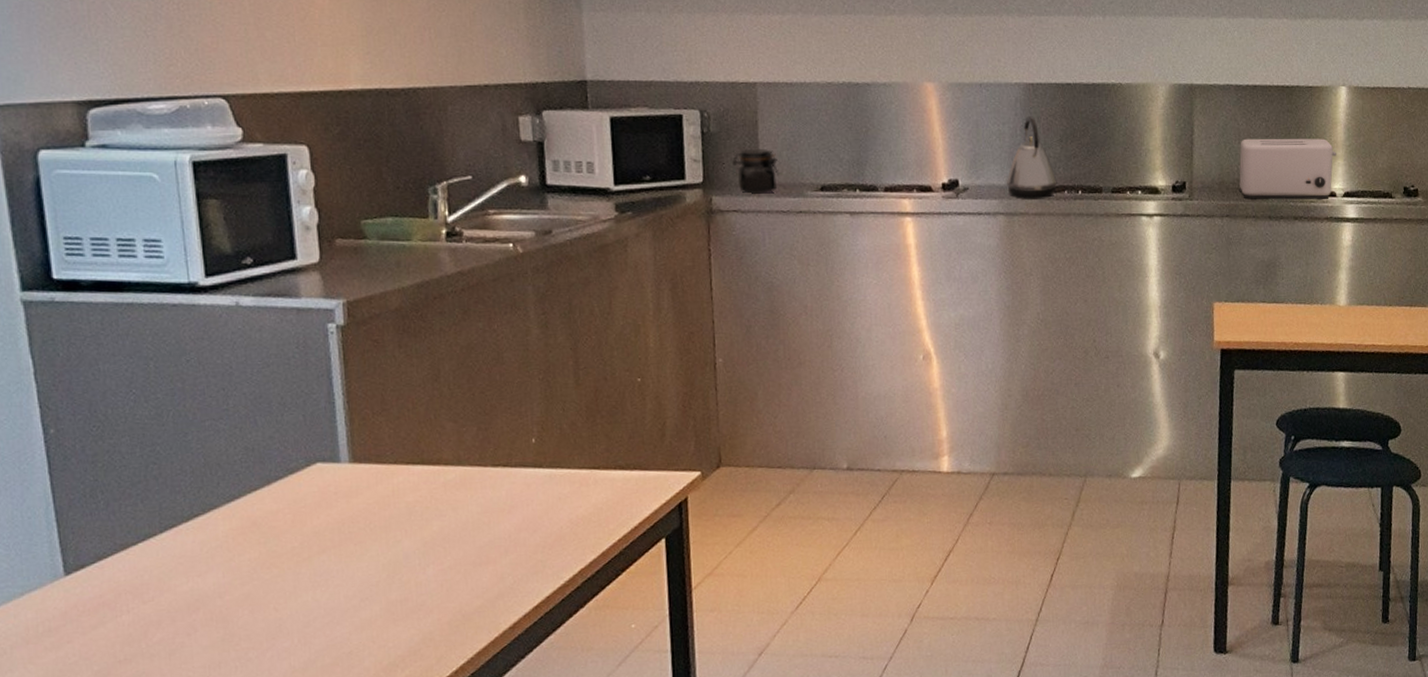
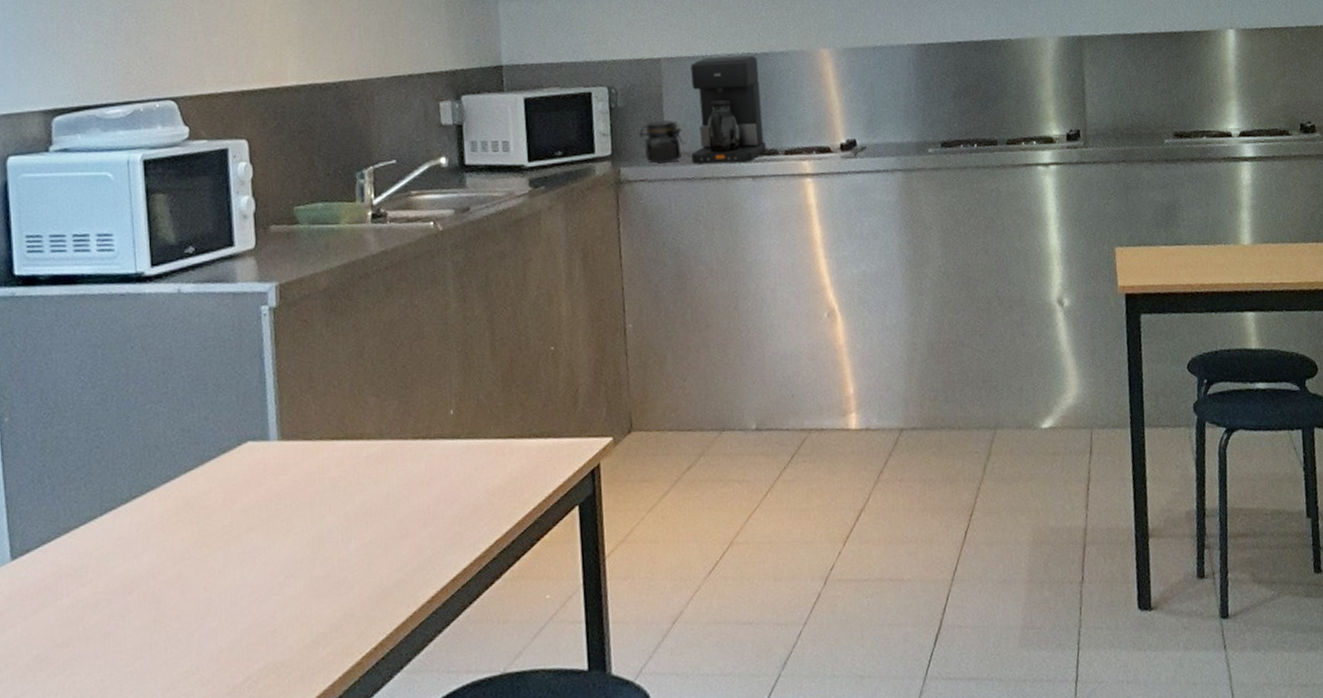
coffee maker: none [787,84,865,199] -> present [690,55,766,165]
kettle: present [1005,116,1057,200] -> none [902,75,953,156]
toaster: present [1239,138,1336,201] -> none [1131,81,1229,145]

